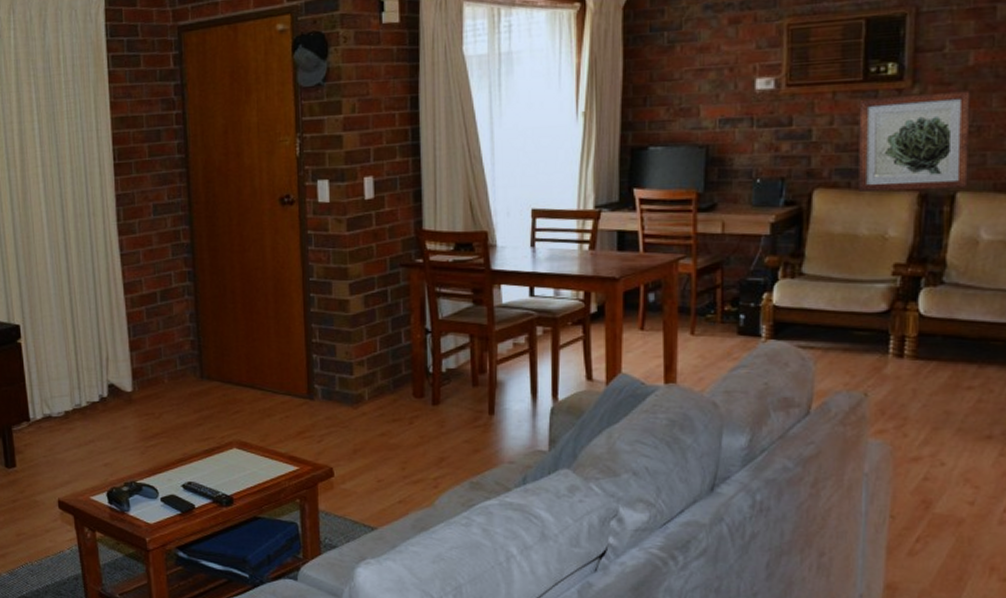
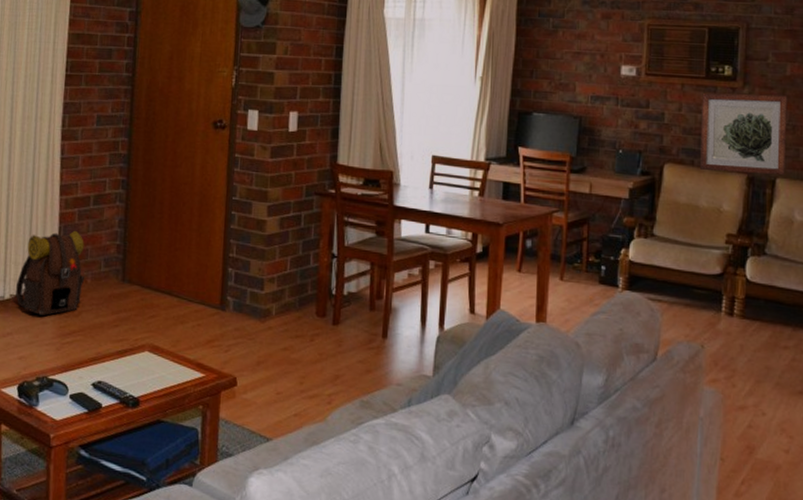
backpack: none [92,329,162,420] -> present [16,230,85,316]

